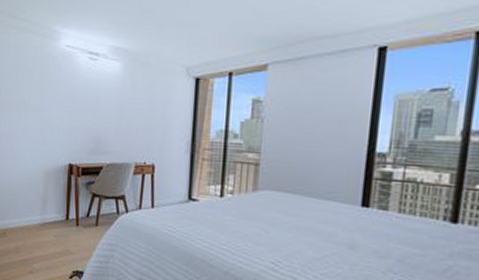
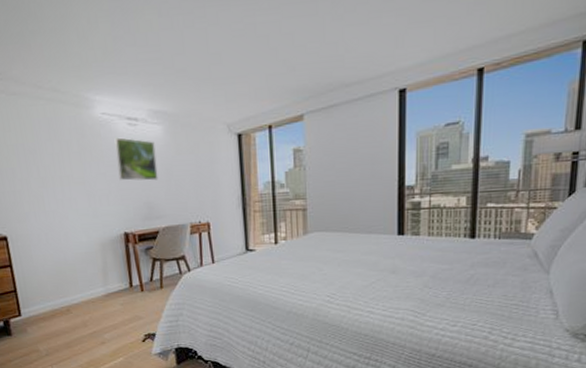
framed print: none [73,70,112,116] -> present [114,137,158,181]

